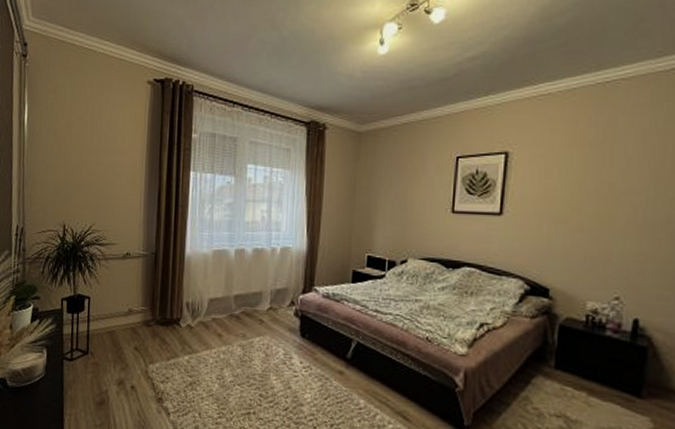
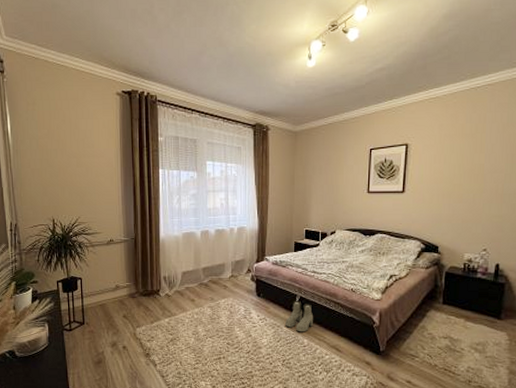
boots: none [336,346,374,390] -> present [285,300,314,332]

